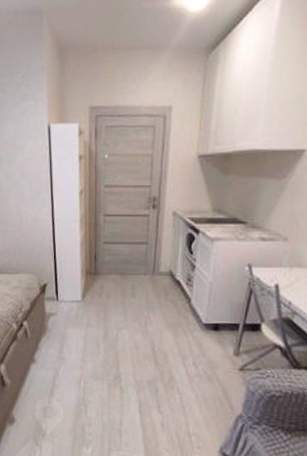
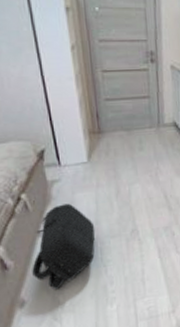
backpack: none [23,337,81,417] -> present [32,203,96,290]

